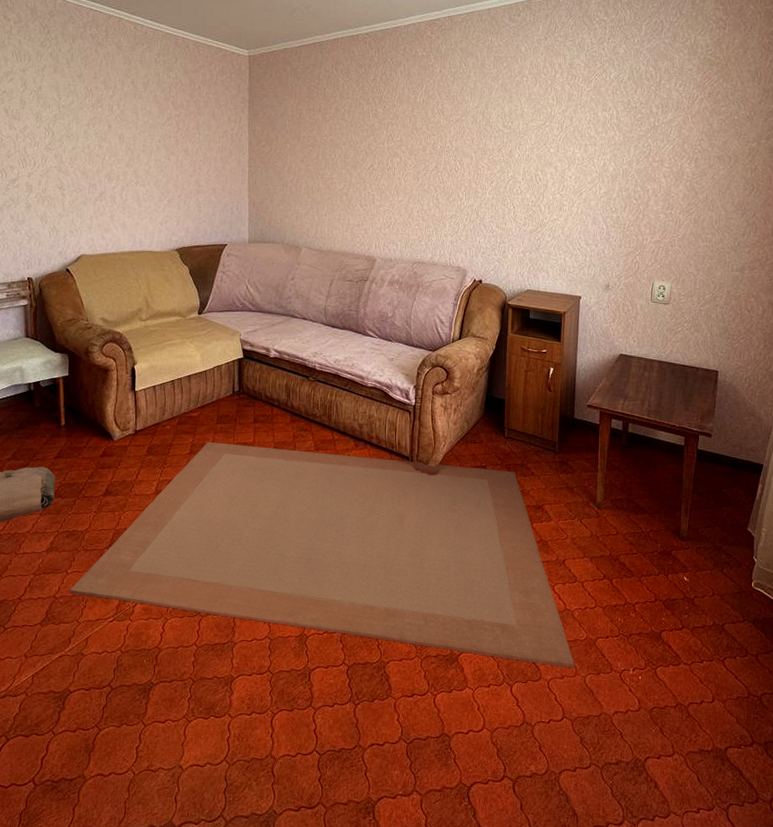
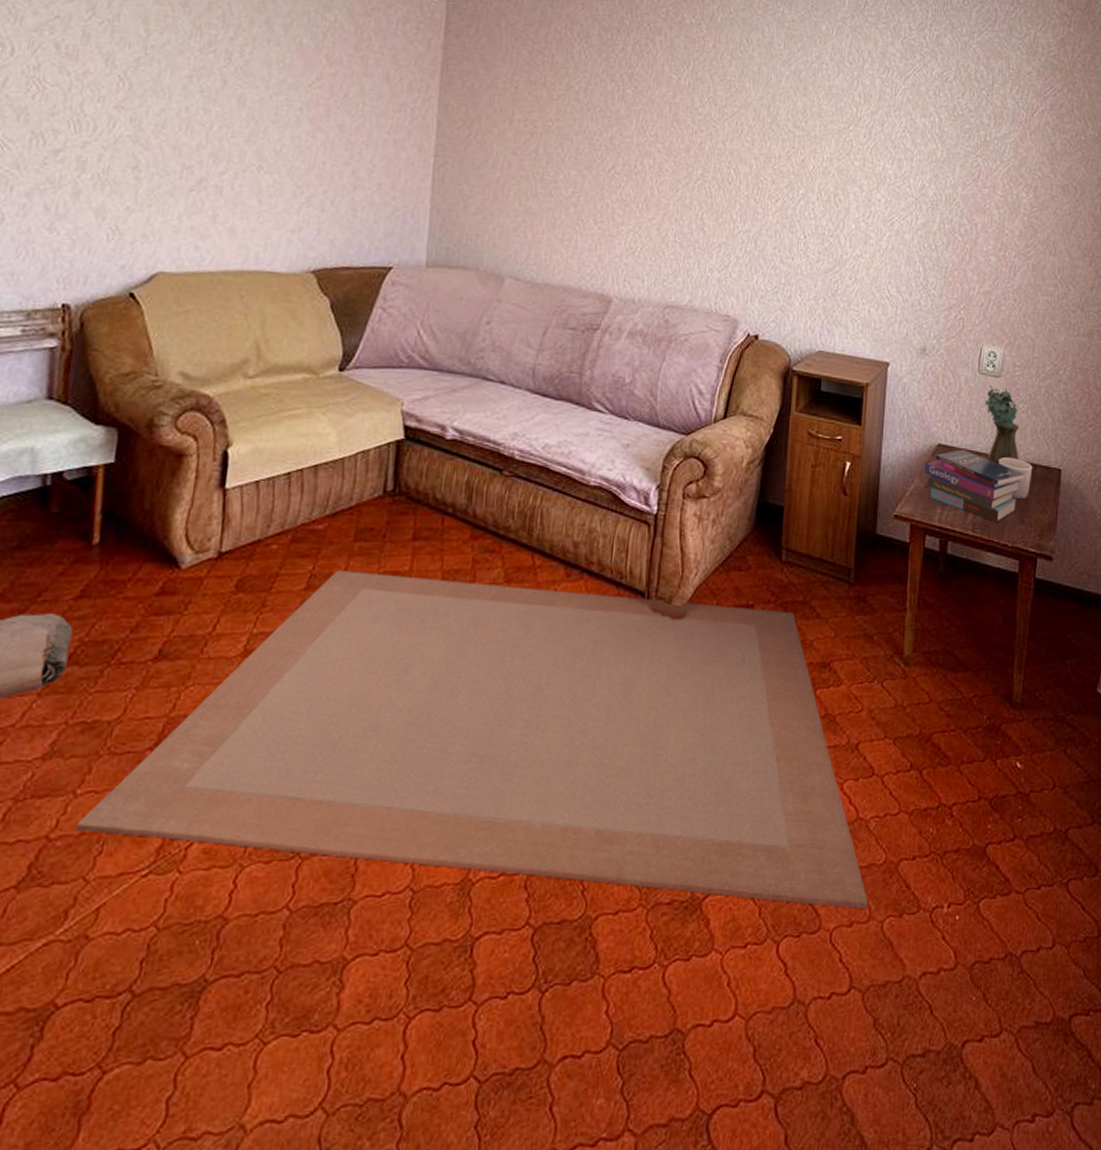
books: none [610,358,690,410] -> present [925,449,1026,523]
vase: none [656,310,684,368] -> present [984,385,1019,464]
mug: none [667,363,695,393] -> present [997,457,1033,500]

